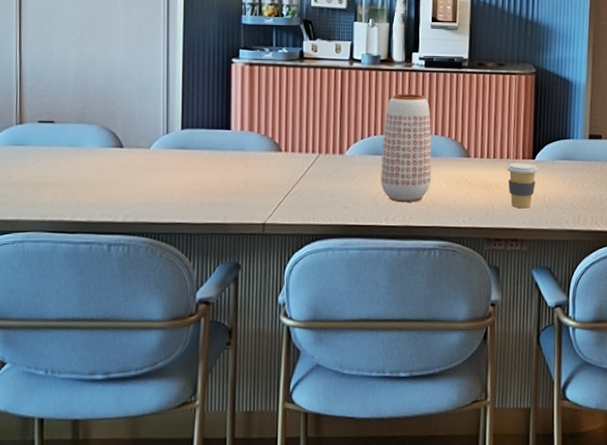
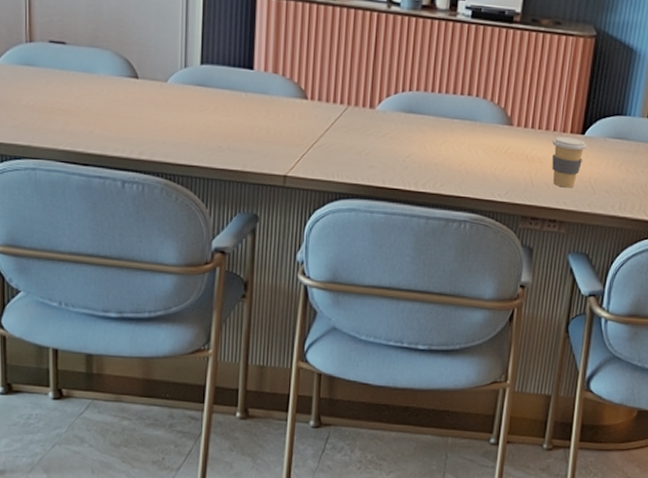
vase: present [381,94,432,203] -> none [413,46,473,169]

